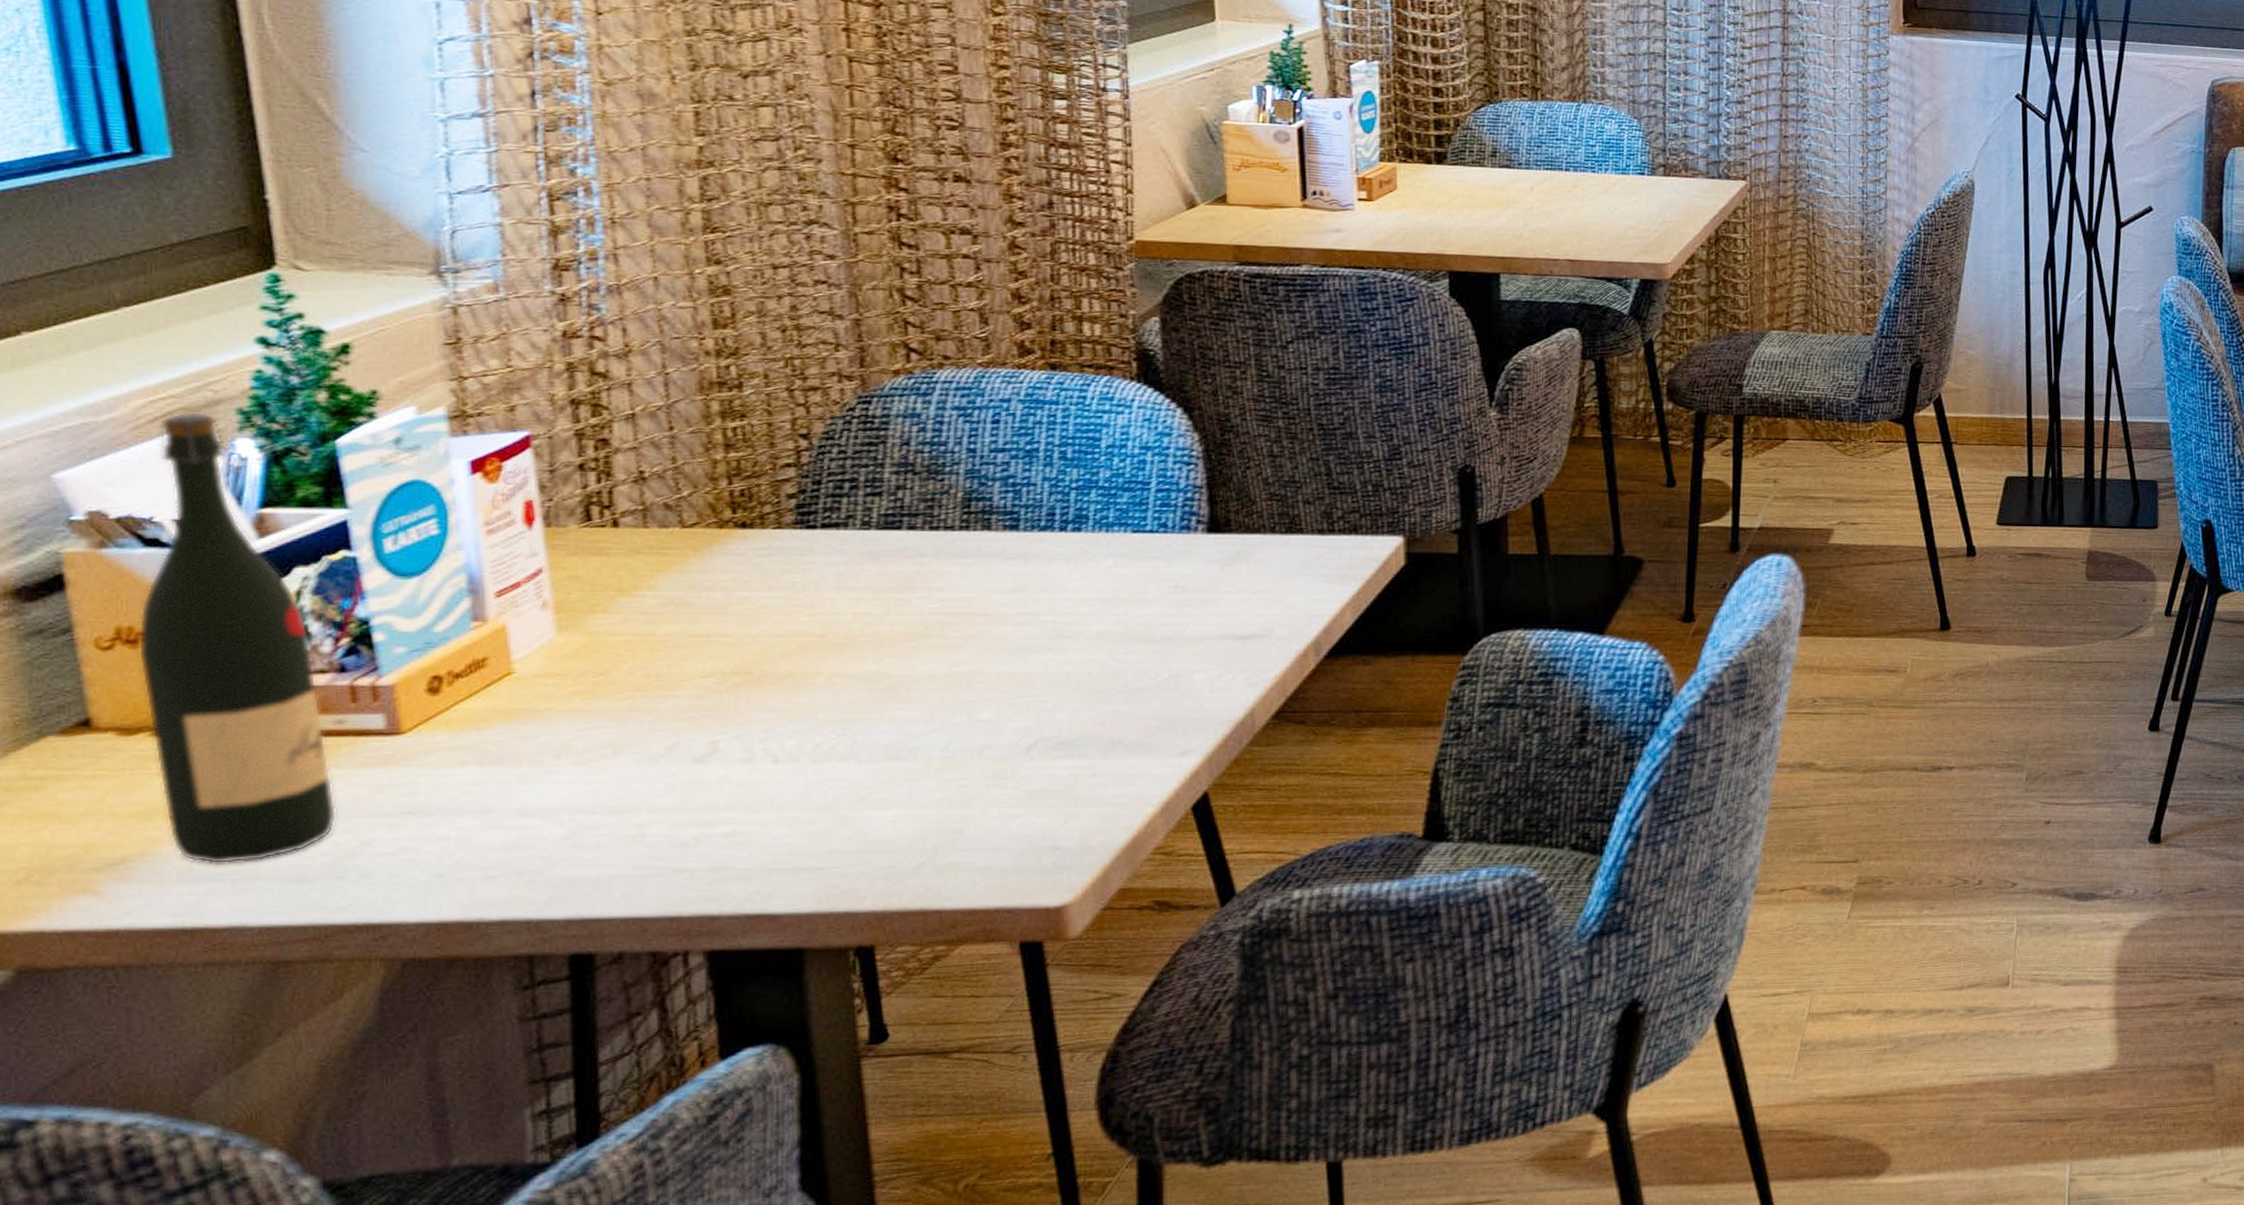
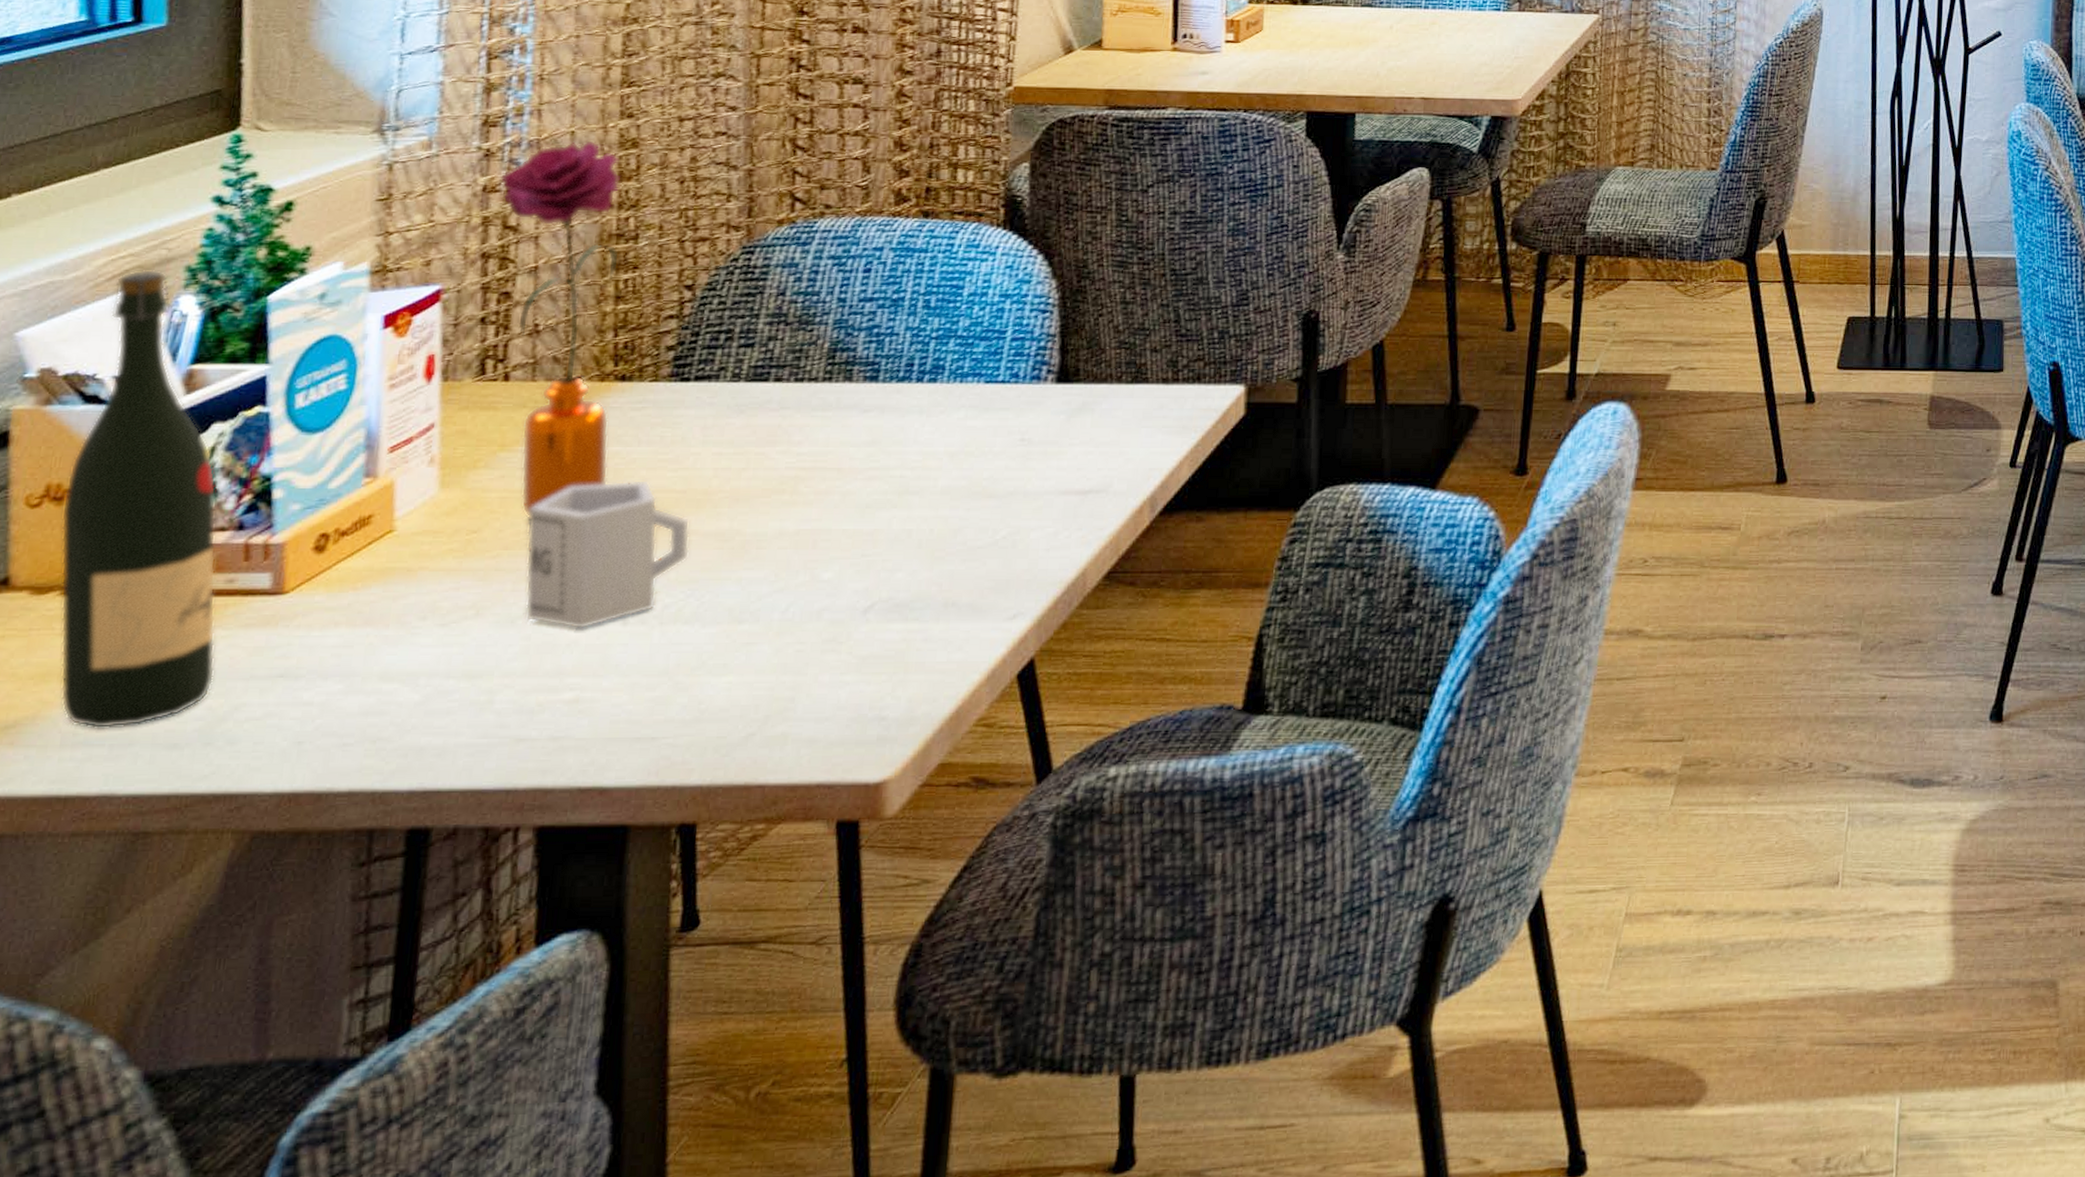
flower: none [580,287,741,660] -> present [499,140,620,517]
cup: none [656,624,837,767] -> present [525,479,690,629]

